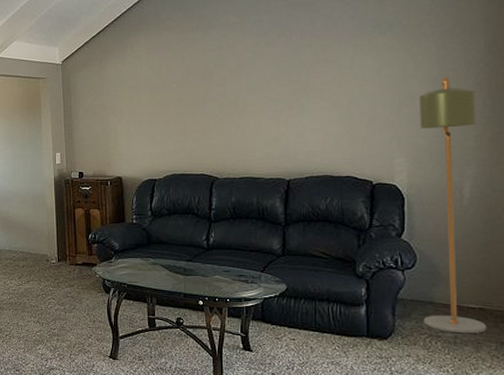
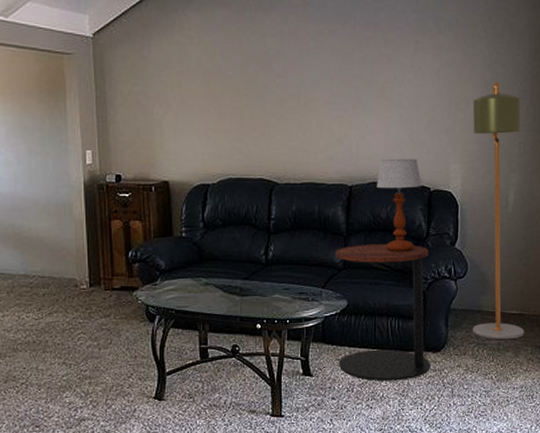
side table: none [274,233,376,364] -> present [335,243,430,381]
table lamp: none [315,153,363,242] -> present [376,158,421,252]

